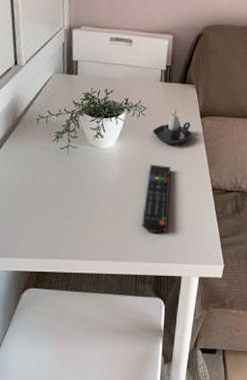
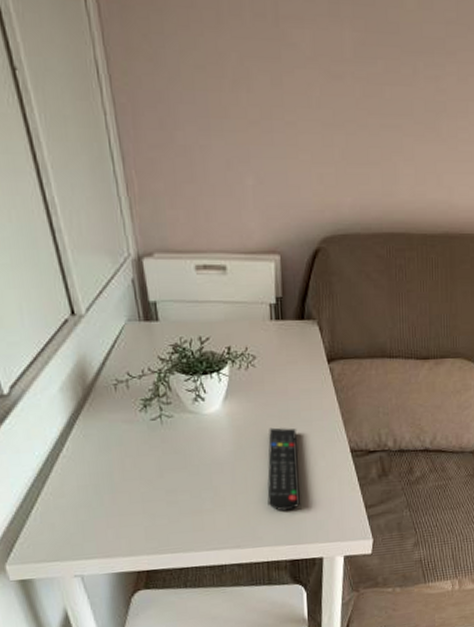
candle: present [152,108,192,145] -> none [267,353,319,402]

